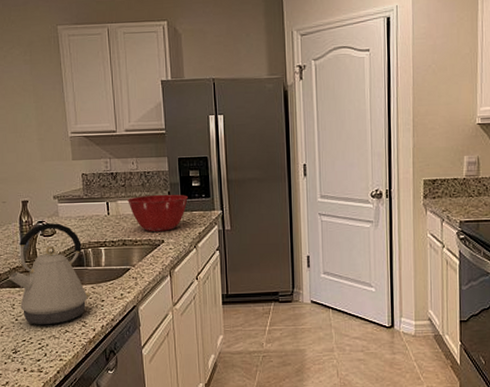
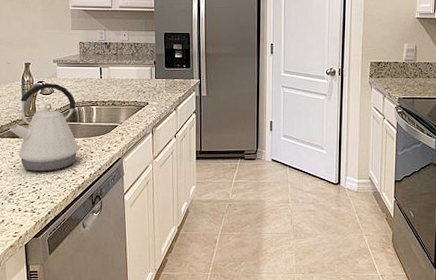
mixing bowl: present [128,194,188,232] -> none [118,63,171,95]

